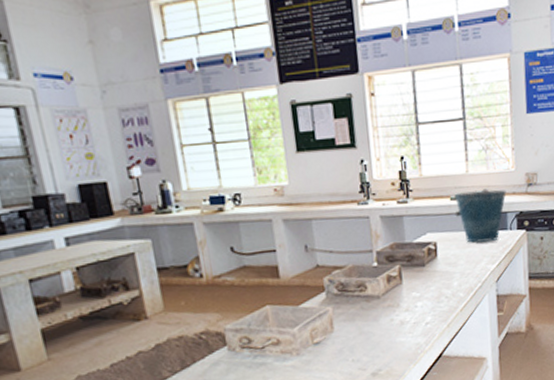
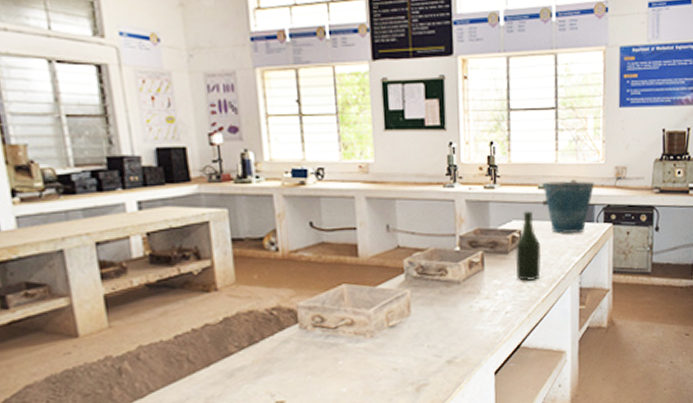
bottle: none [431,222,458,292] -> present [515,211,542,281]

